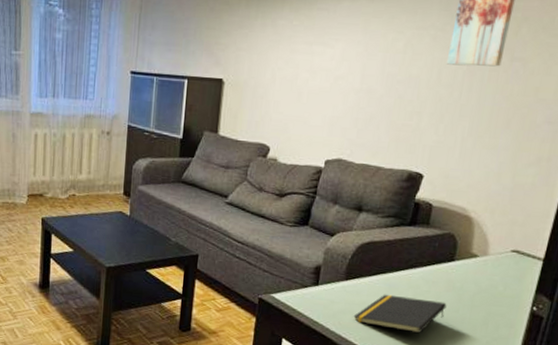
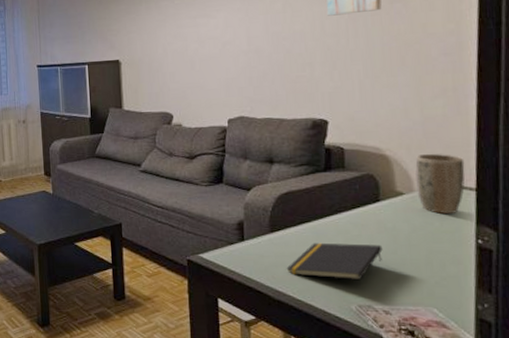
plant pot: none [490,219,540,280] -> present [414,153,465,214]

